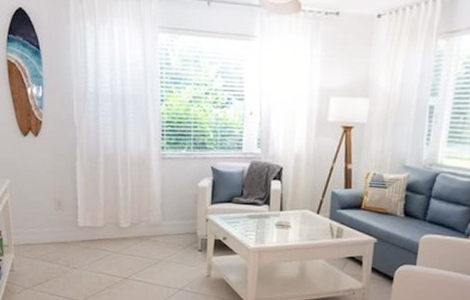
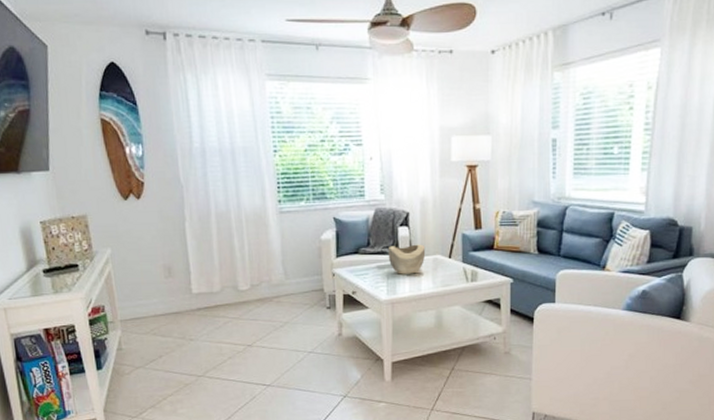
decorative bowl: none [259,198,296,226] -> present [388,244,426,274]

